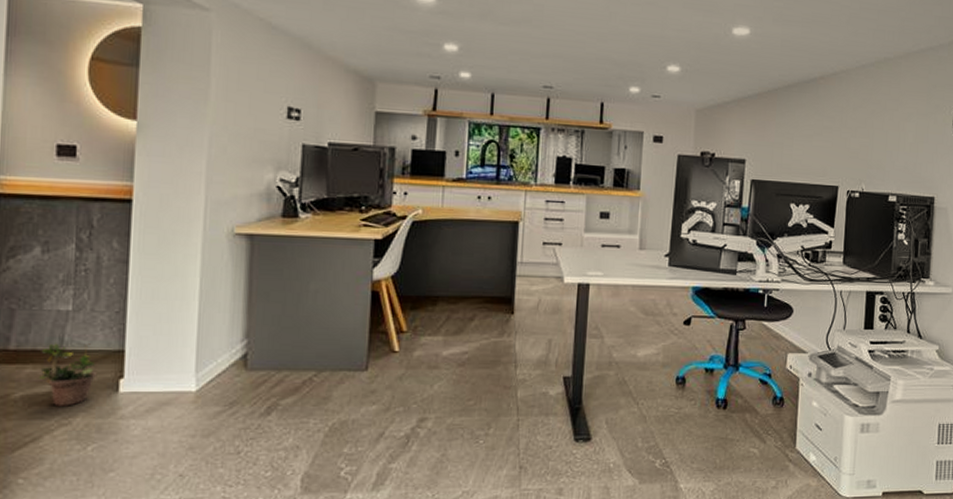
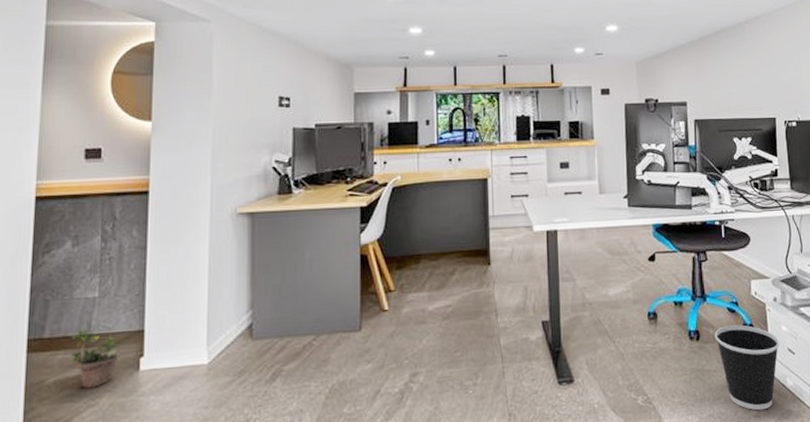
wastebasket: none [742,397,809,482] -> present [714,325,780,411]

